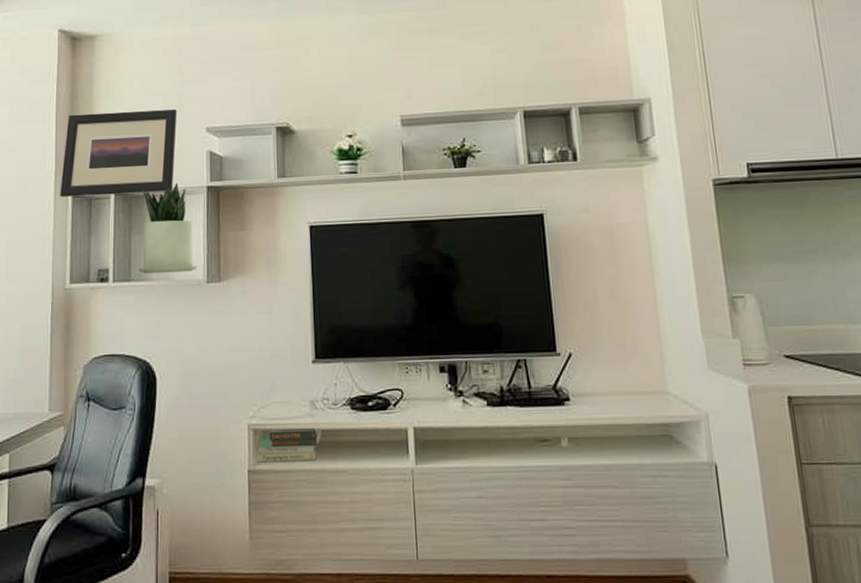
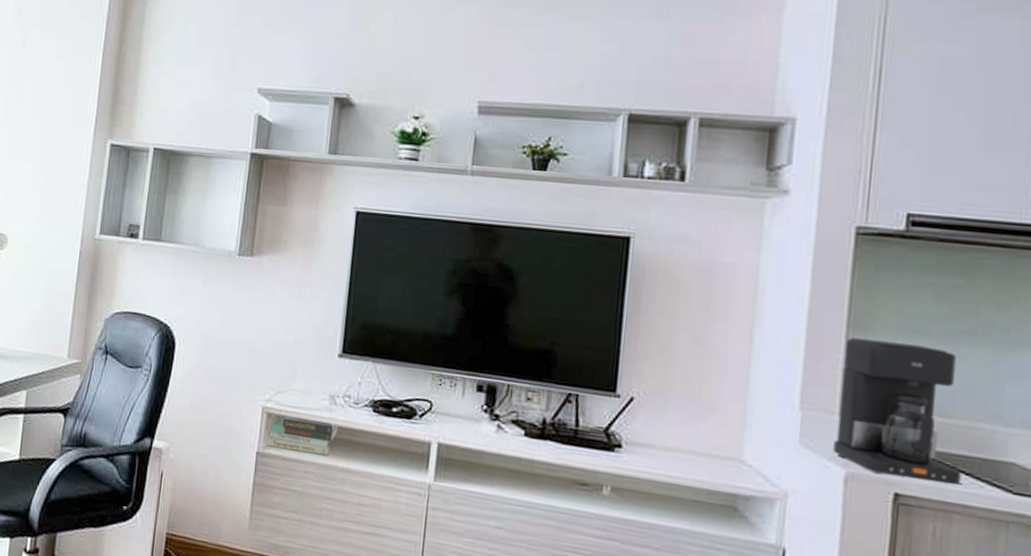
picture frame: present [60,109,178,198] -> none [98,57,230,153]
planter: present [138,182,198,274] -> none [169,144,231,241]
coffee maker: none [724,268,833,383] -> present [833,338,962,486]

